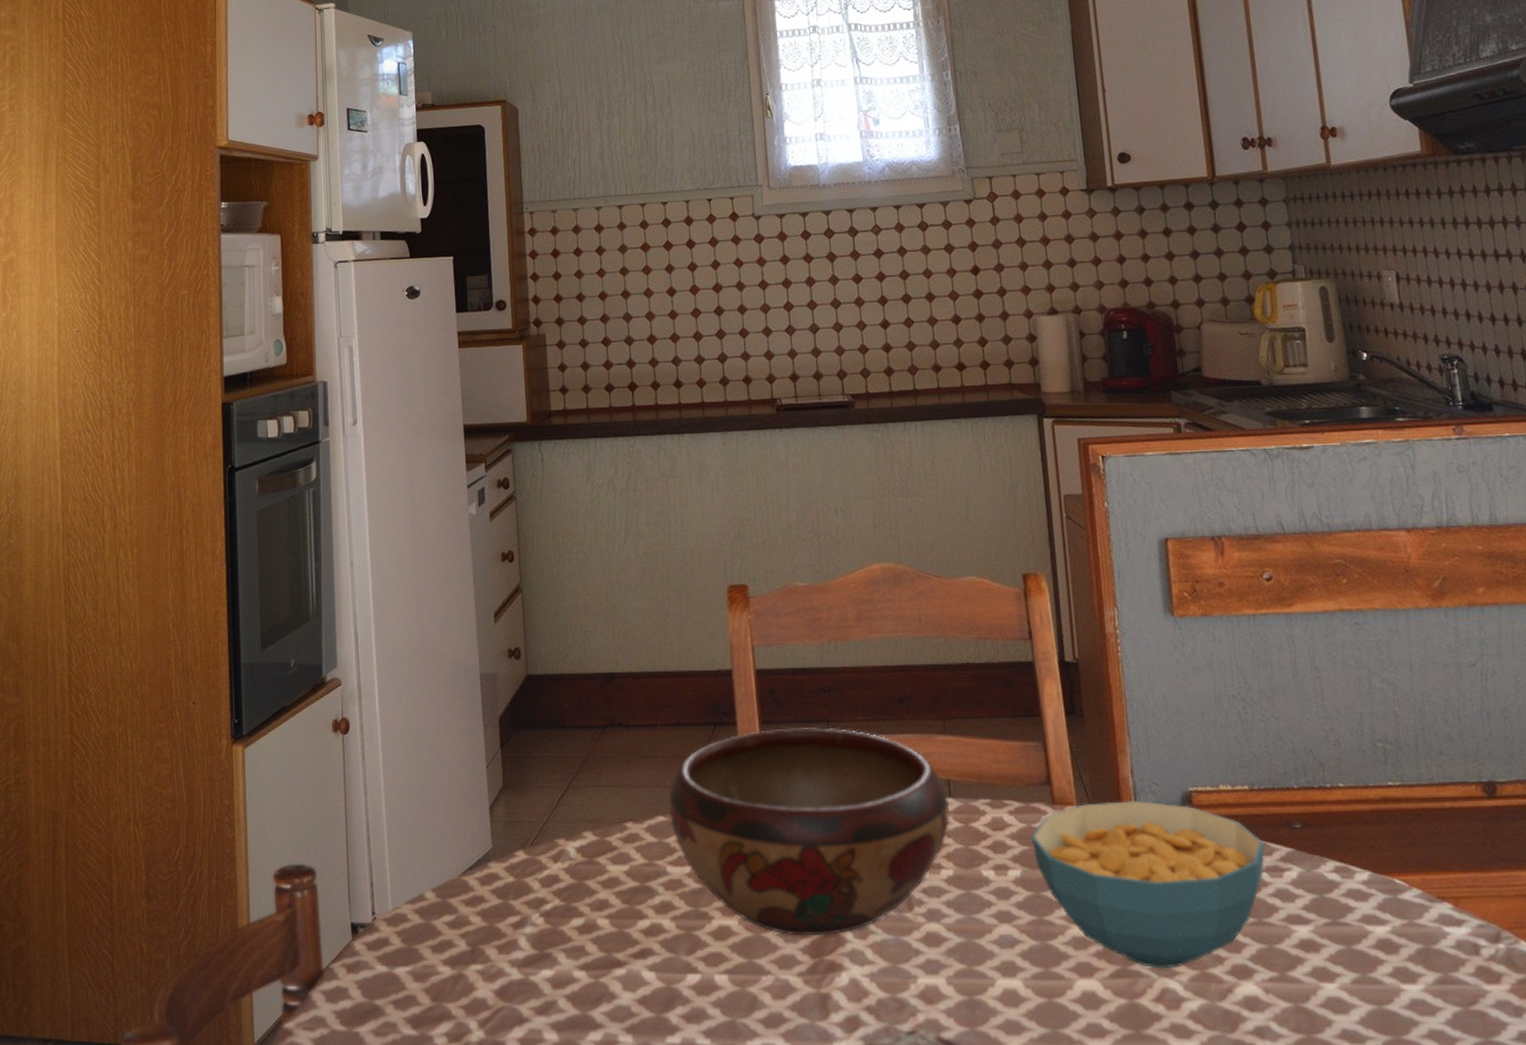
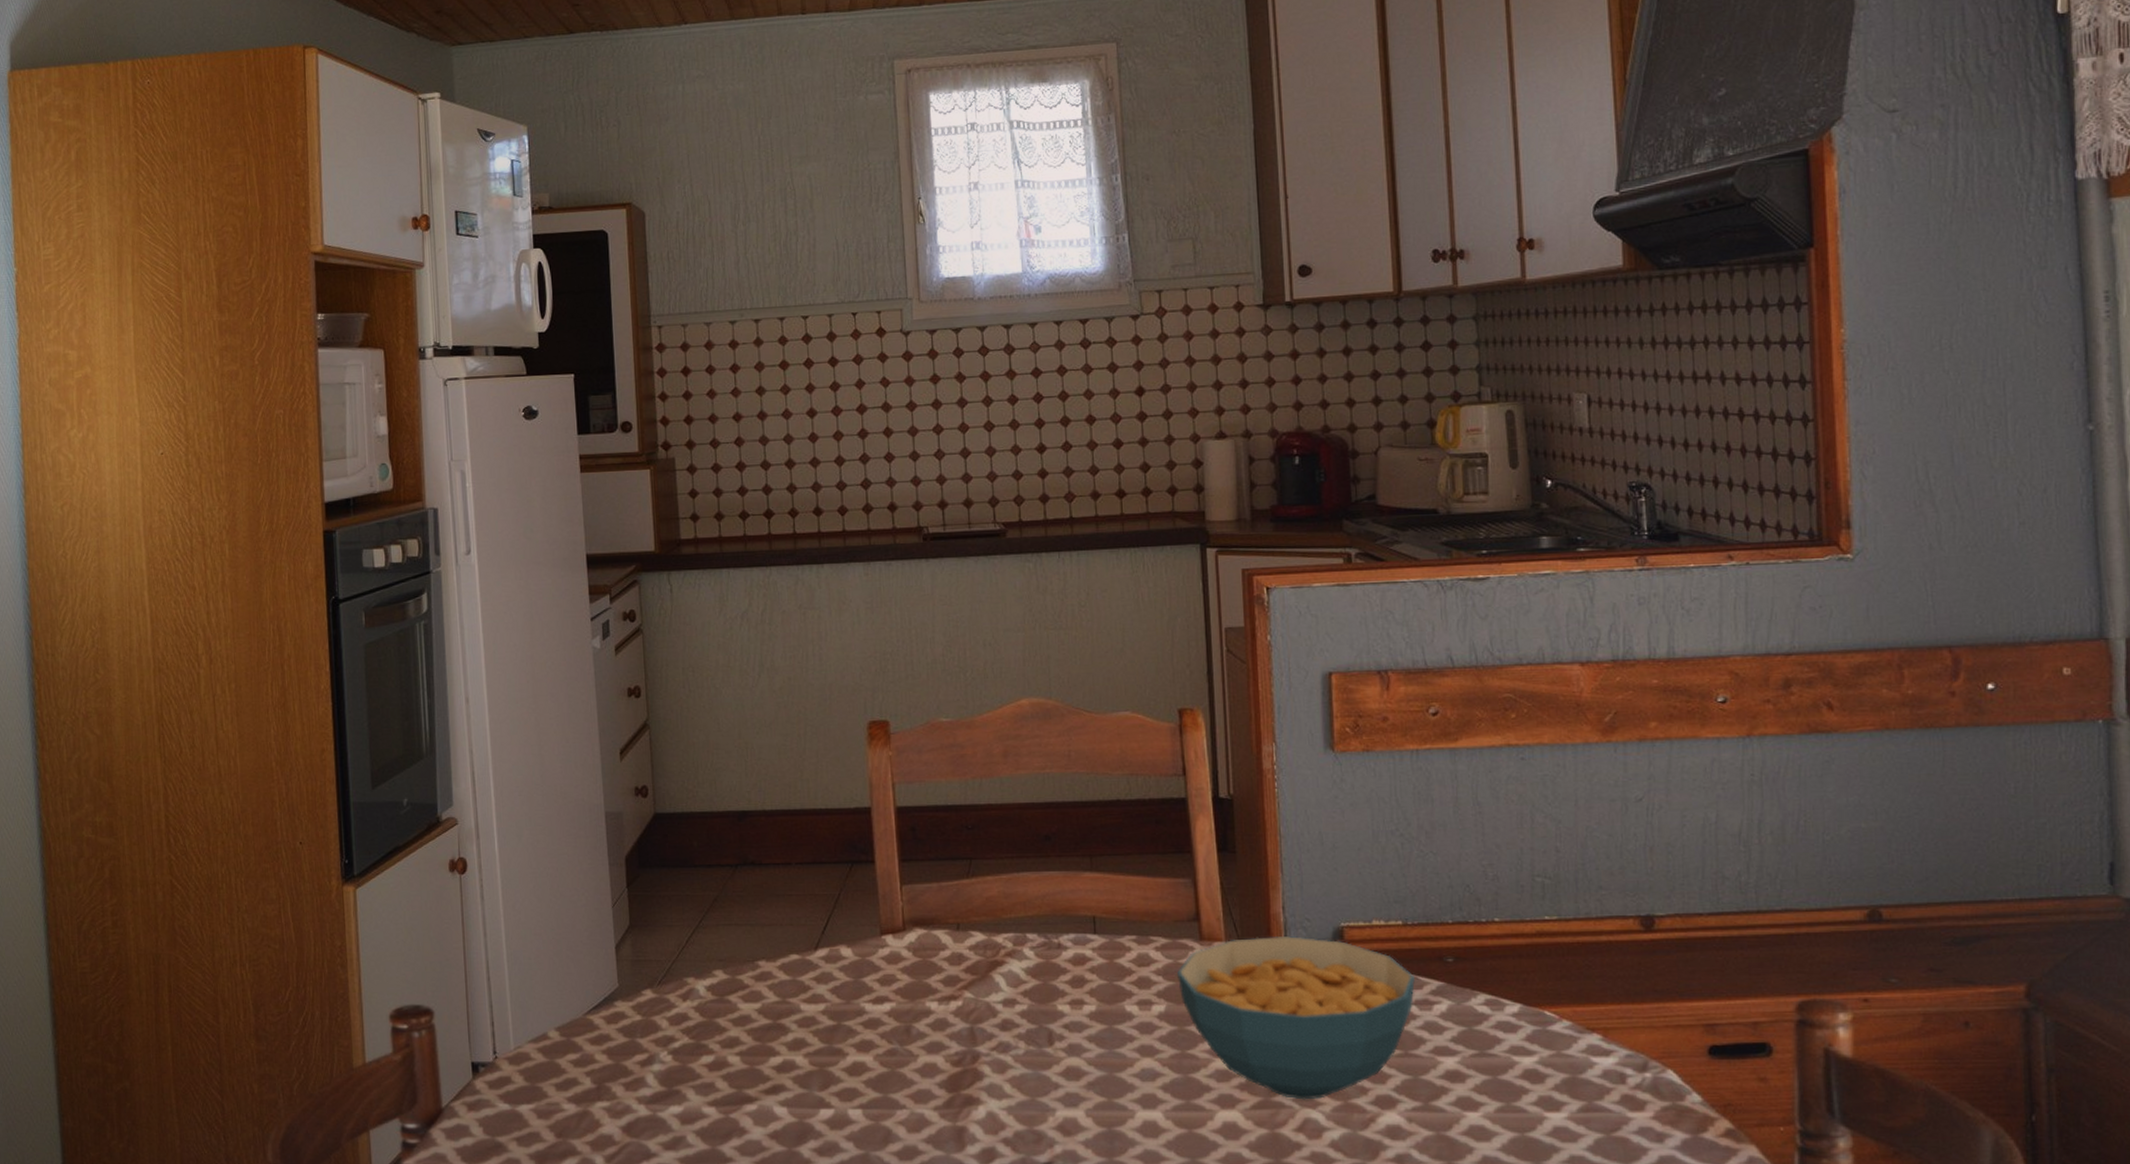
decorative bowl: present [667,727,951,936] -> none [802,865,1095,1071]

